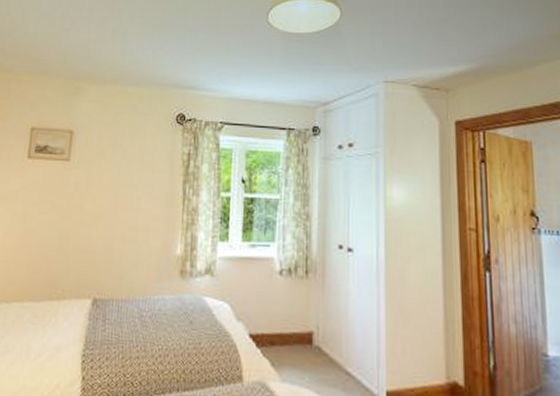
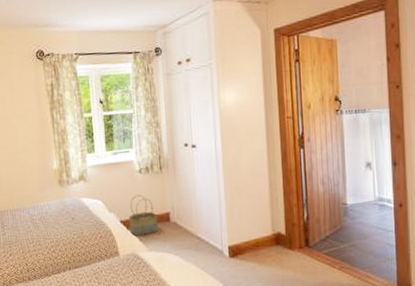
basket: none [259,302,298,359] -> present [128,194,158,236]

